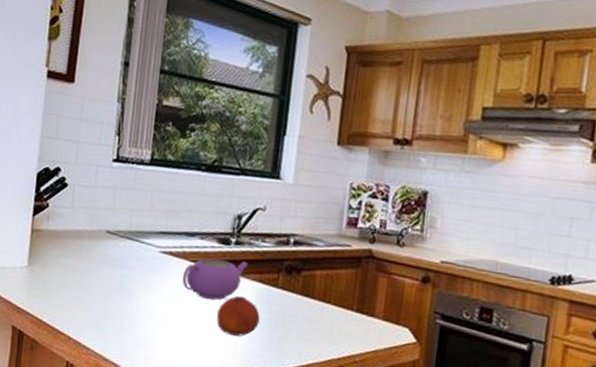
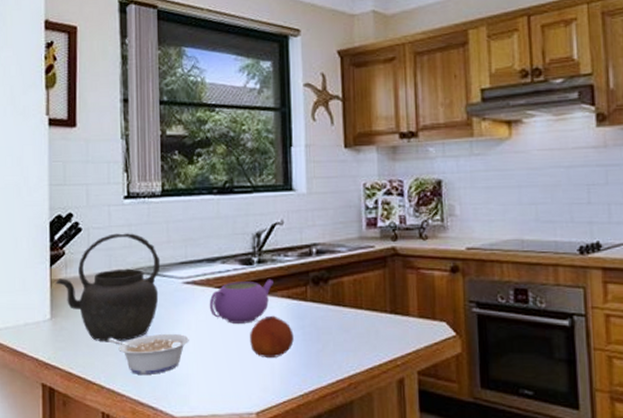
kettle: none [36,193,141,299] -> present [56,233,161,342]
legume: none [79,293,159,334] -> present [107,333,189,374]

